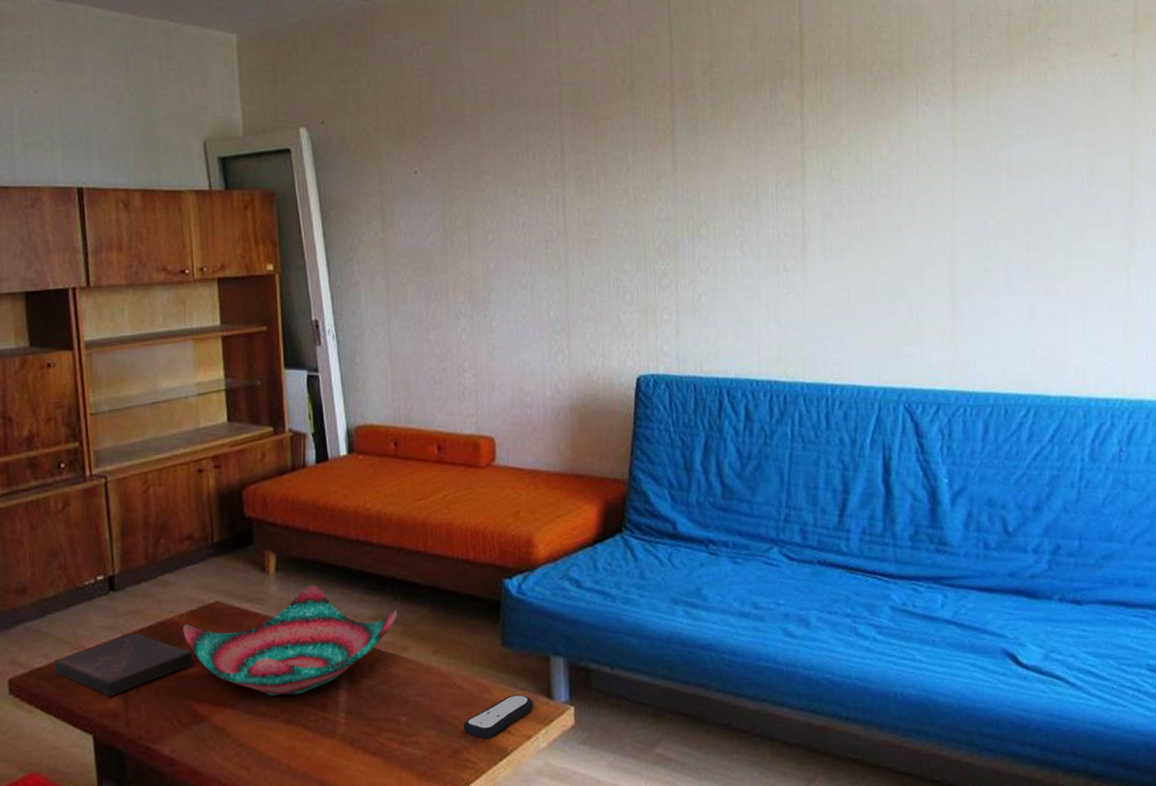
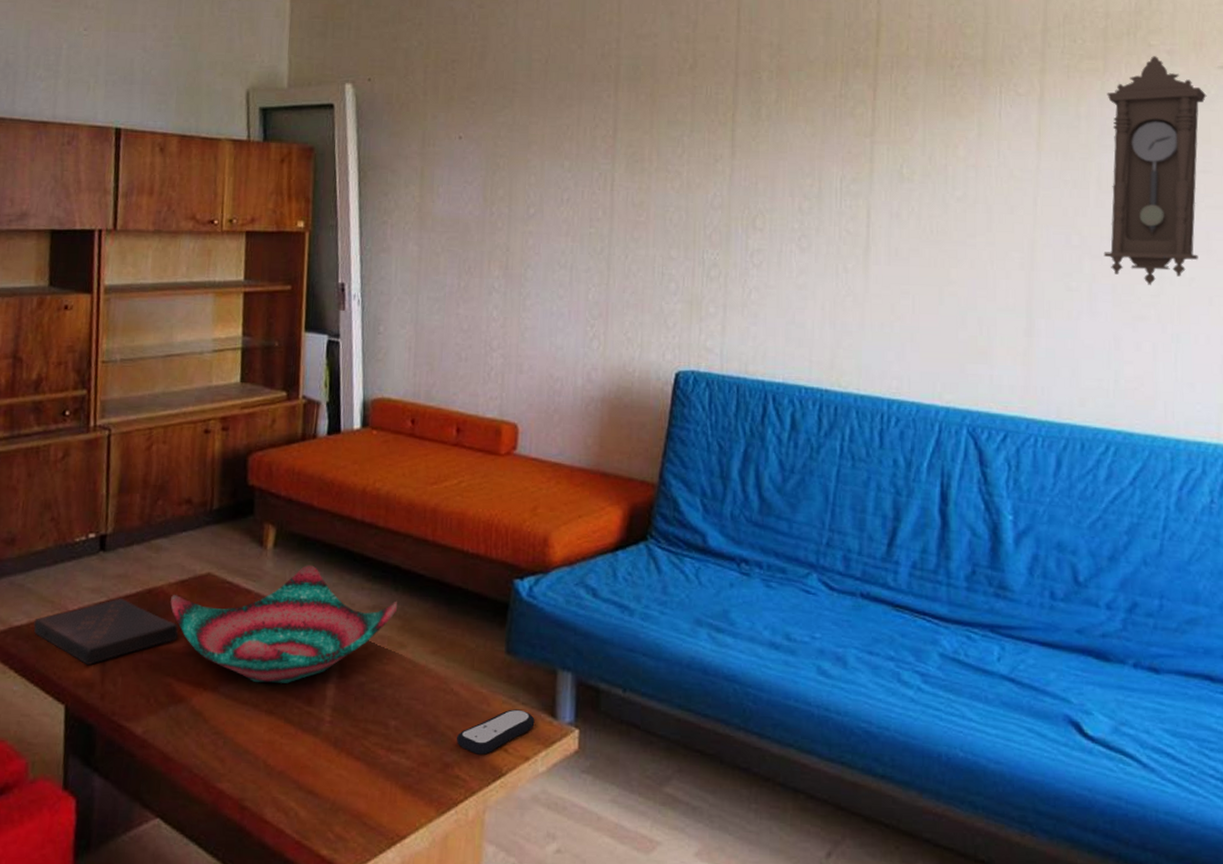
pendulum clock: none [1012,49,1102,261] -> present [1103,56,1207,285]

